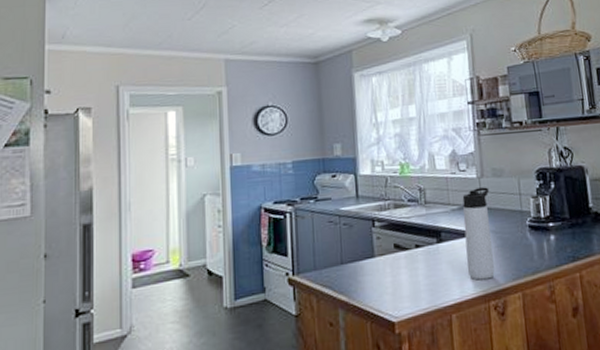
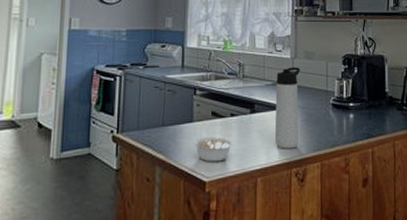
legume: none [376,271,422,301] -> present [192,137,233,162]

